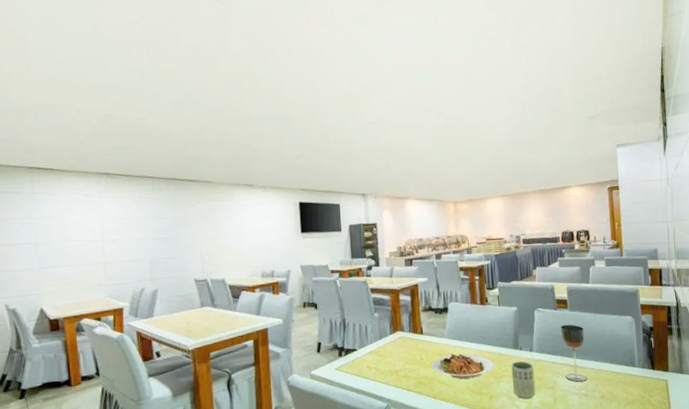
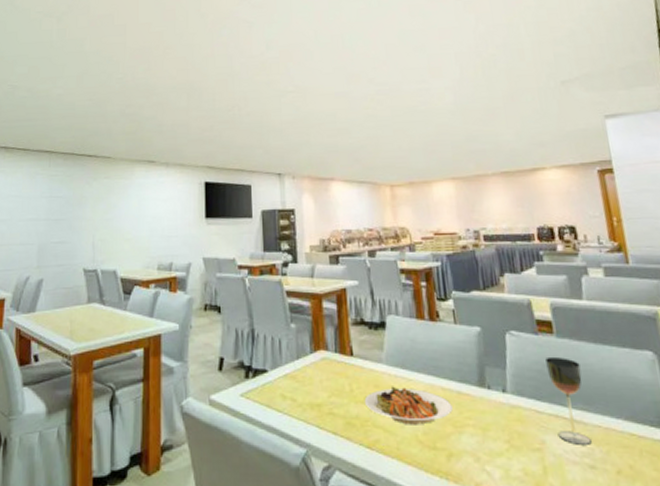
cup: present [511,361,536,400] -> none [476,405,515,464]

